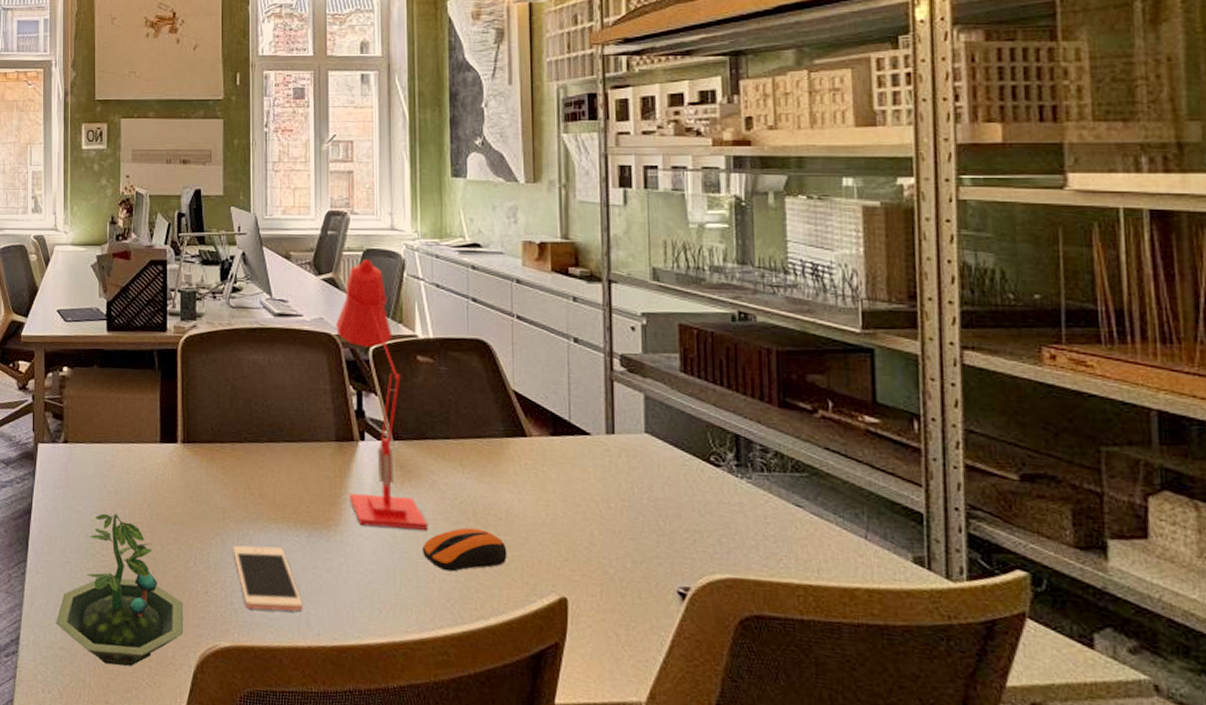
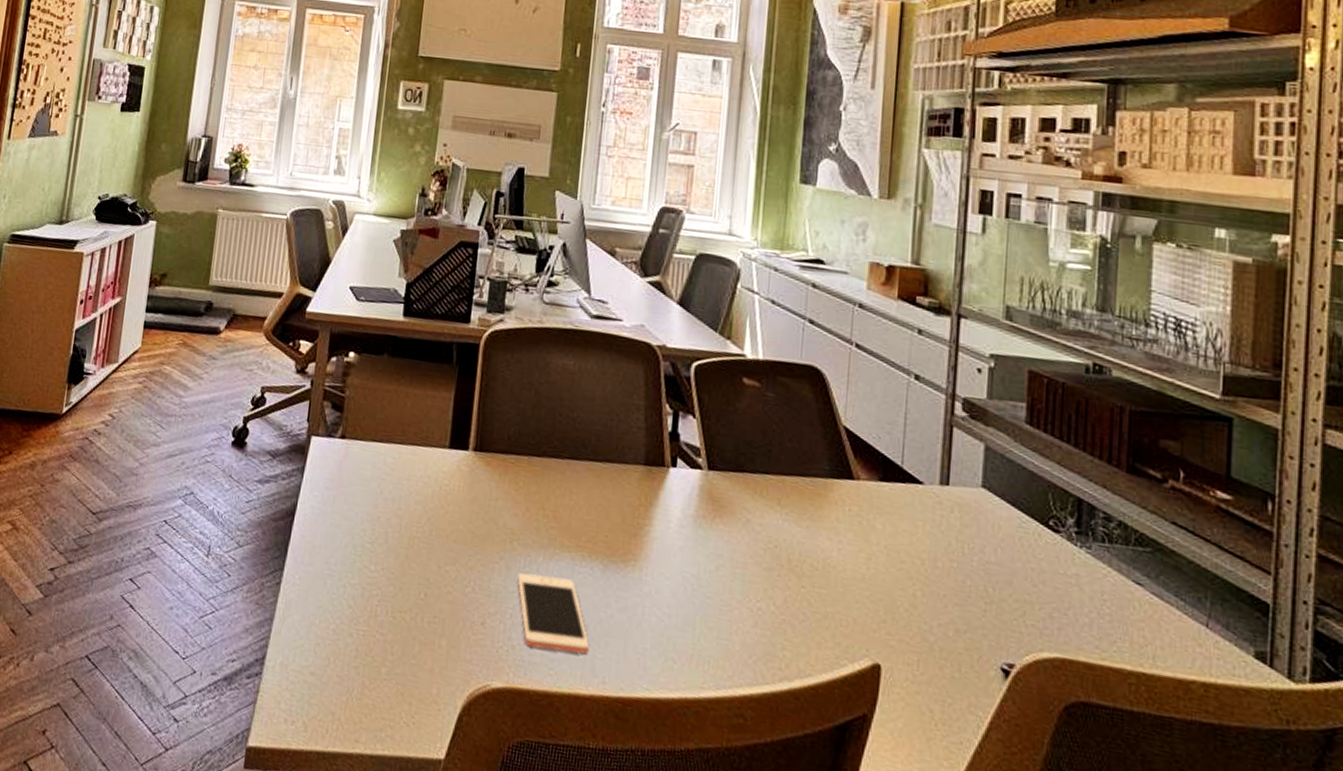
terrarium: present [56,513,184,666] -> none [309,522,456,701]
desk lamp: present [336,259,428,530] -> none [653,264,737,575]
computer mouse: present [423,527,507,572] -> none [728,575,821,624]

